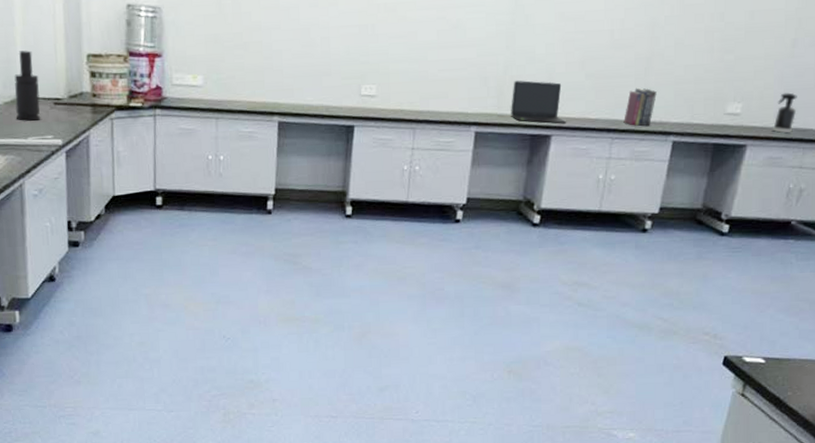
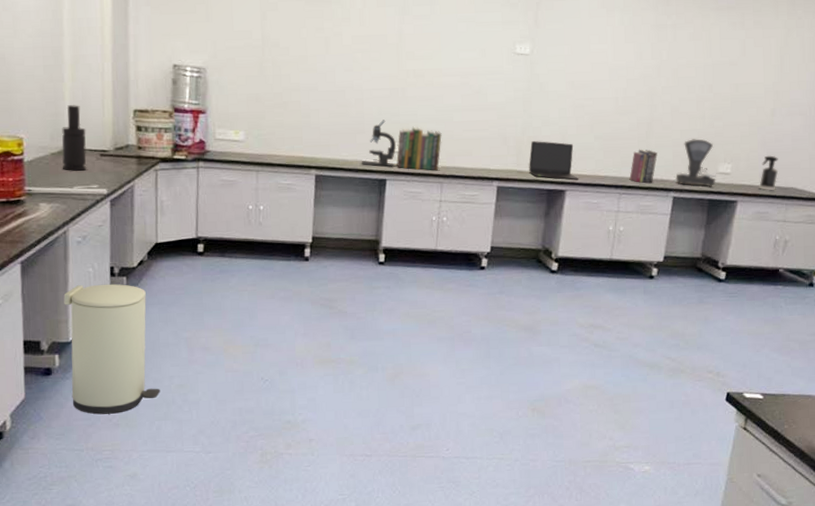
pedal bin: none [22,238,121,372] -> present [63,284,160,415]
microscope: none [327,60,366,112] -> present [361,120,397,167]
books: none [365,67,415,116] -> present [396,126,442,171]
scale: none [676,75,723,130] -> present [675,139,716,187]

